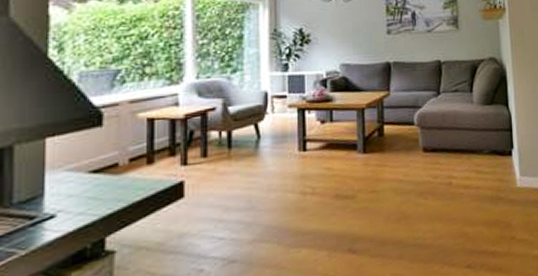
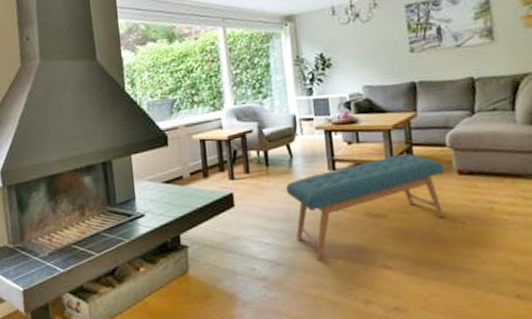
bench: none [250,132,411,253] -> present [286,154,445,262]

